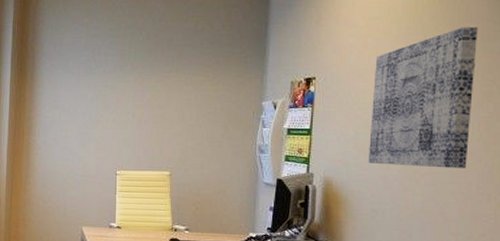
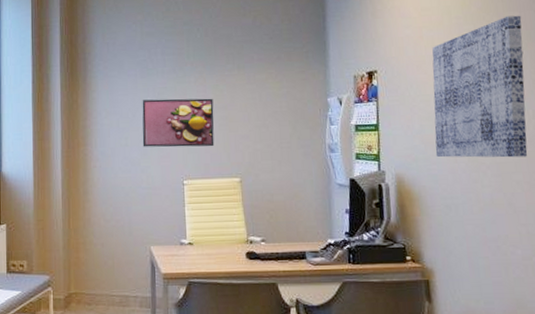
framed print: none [81,96,150,142] -> present [142,98,215,147]

